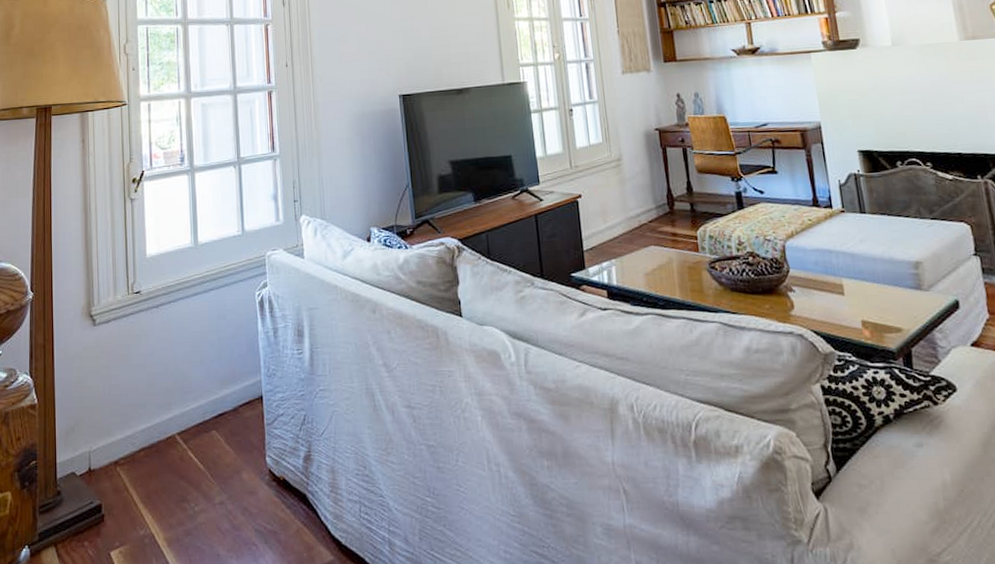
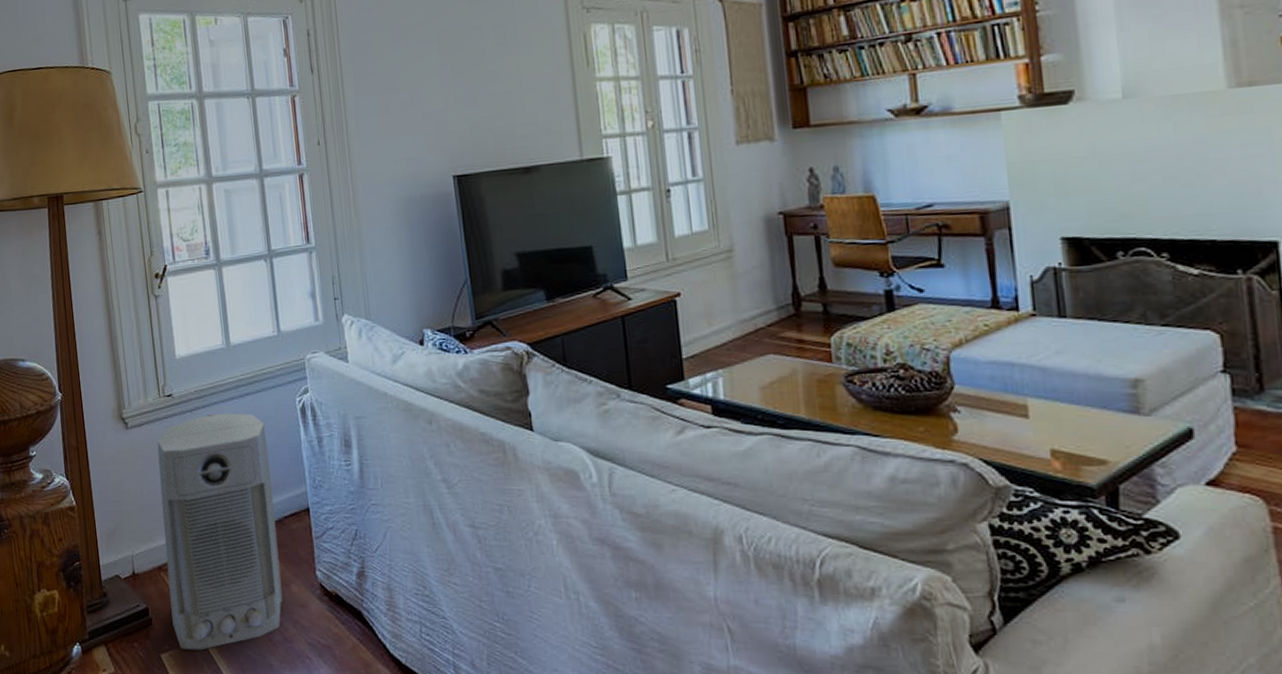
air purifier: none [122,307,234,545] -> present [157,413,283,650]

